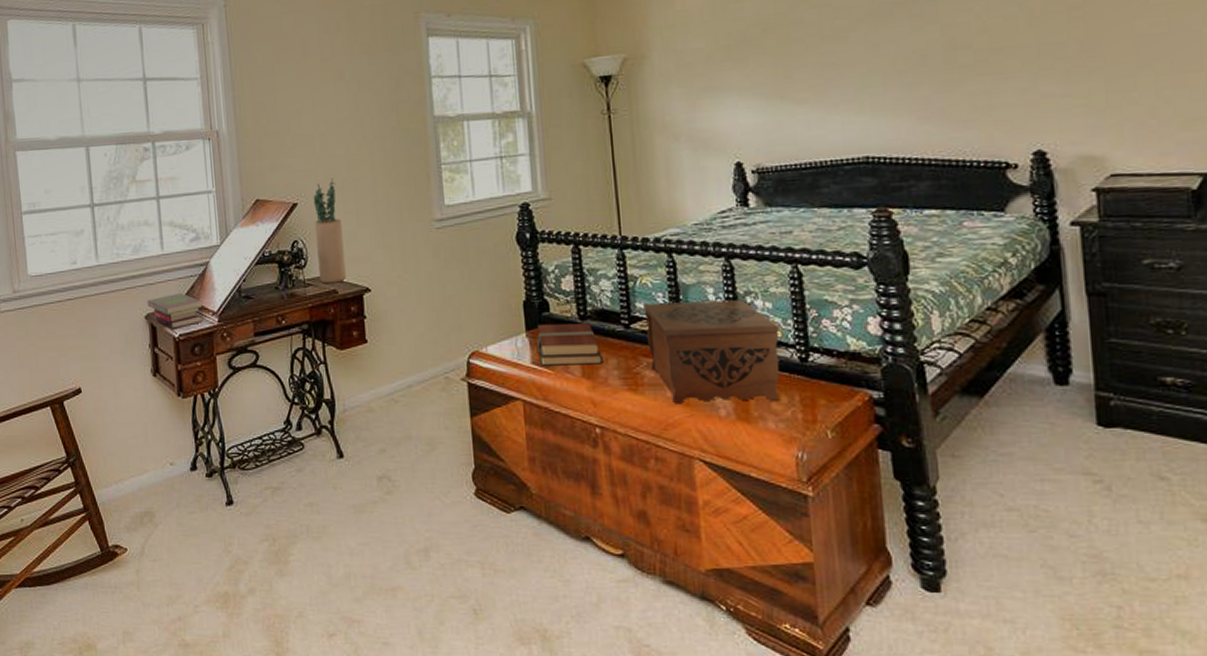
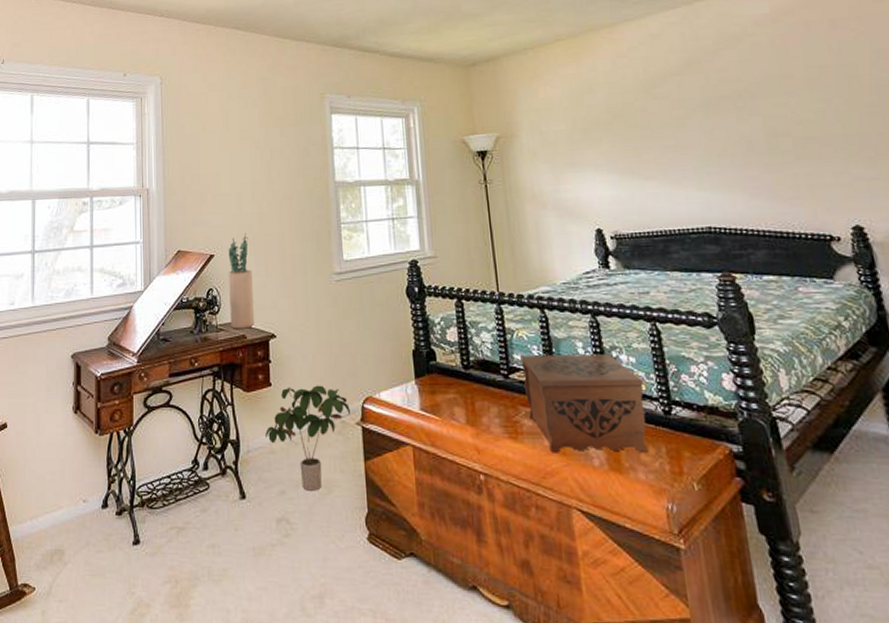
books: present [147,292,203,330] -> none [74,334,124,369]
potted plant: none [362,340,454,448] -> present [265,385,350,491]
books: present [535,323,603,366] -> none [424,372,485,413]

